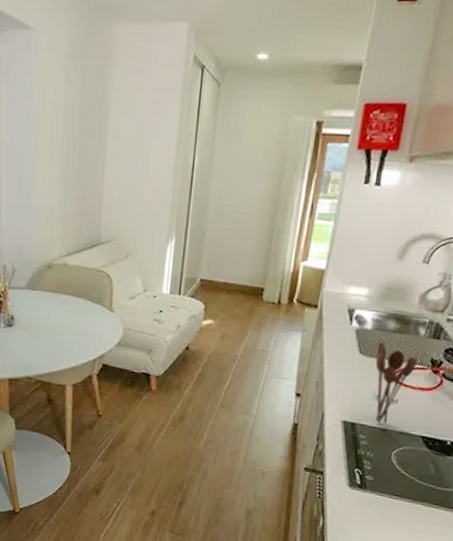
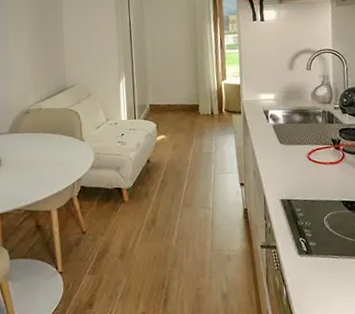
utensil holder: present [371,340,418,424] -> none [291,131,323,196]

